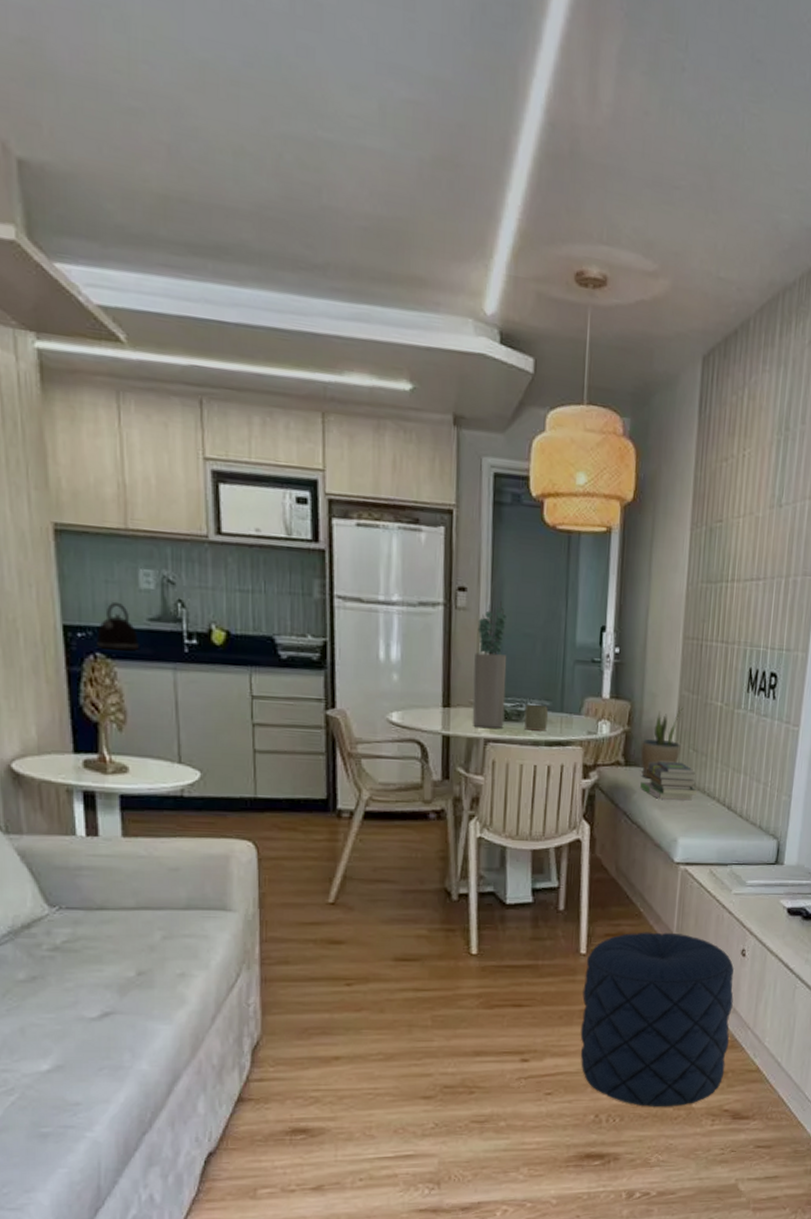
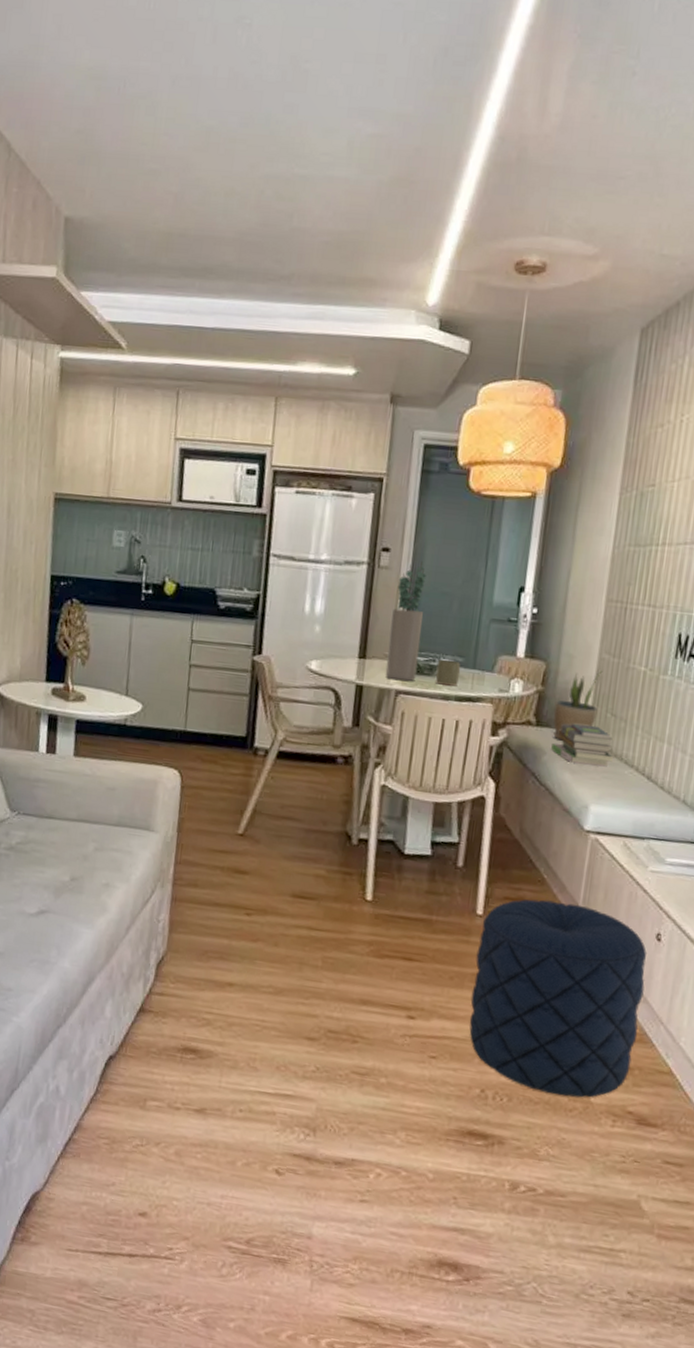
kettle: present [97,601,140,652] -> none [74,556,108,599]

